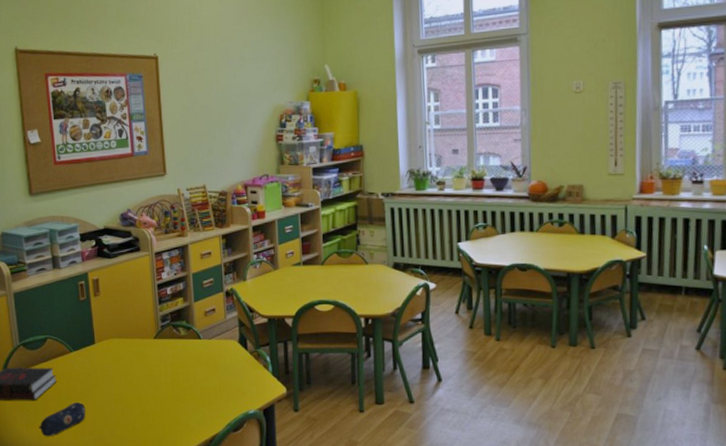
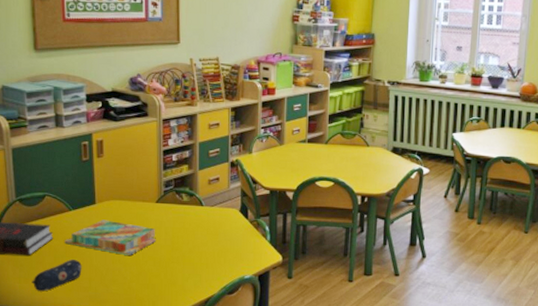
board game: none [67,359,157,395] -> present [64,220,156,255]

